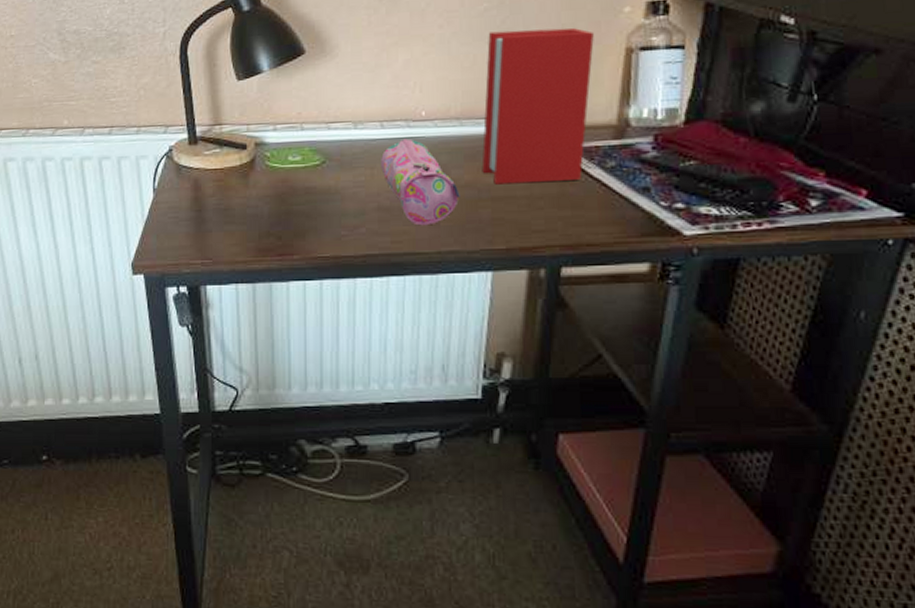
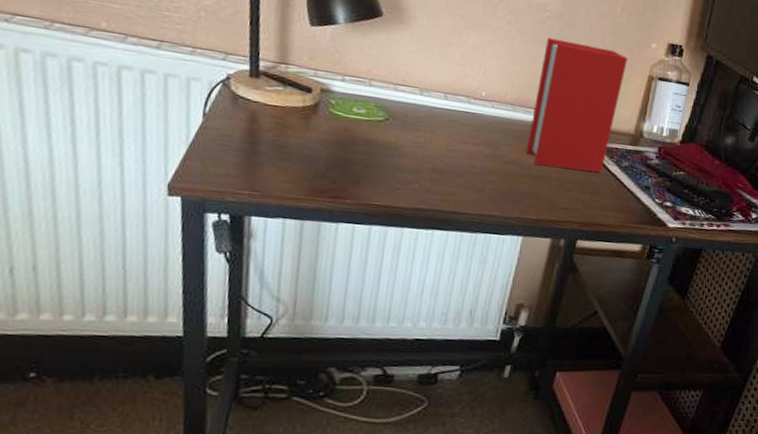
pencil case: present [381,138,460,226] -> none [440,112,505,191]

